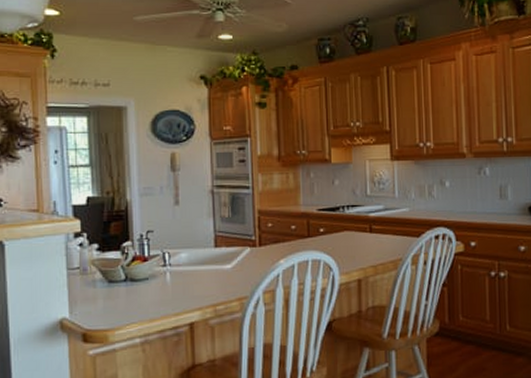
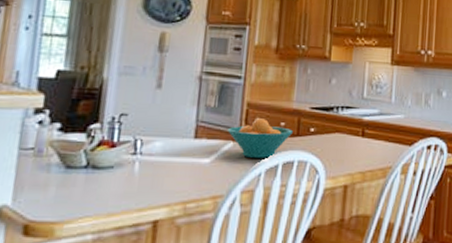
fruit bowl: none [244,224,303,261] -> present [228,118,292,158]

